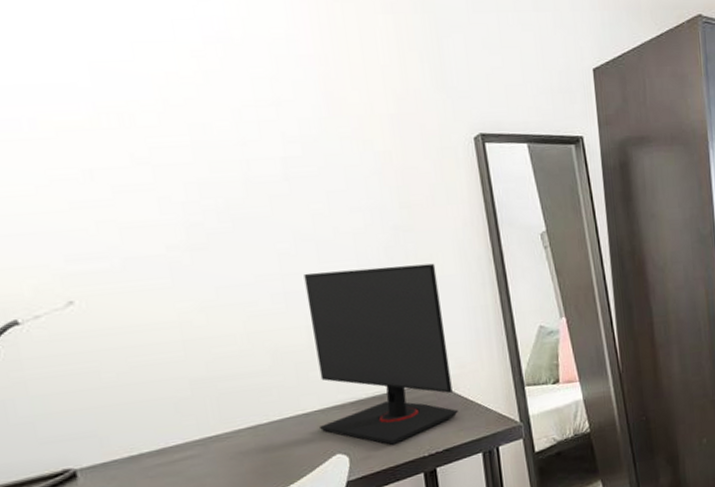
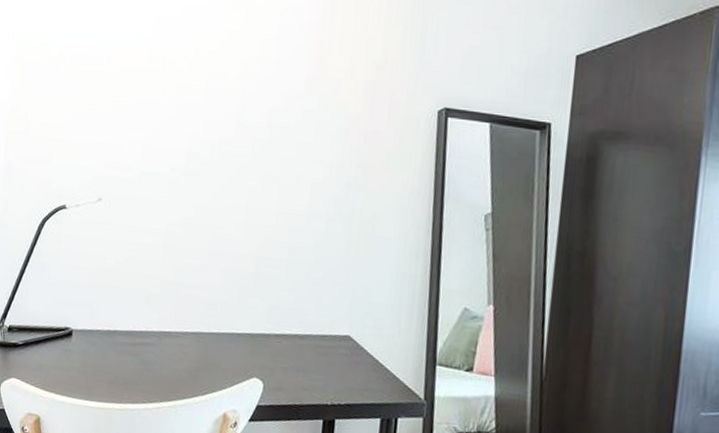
computer monitor: present [304,263,459,445] -> none [245,210,376,385]

